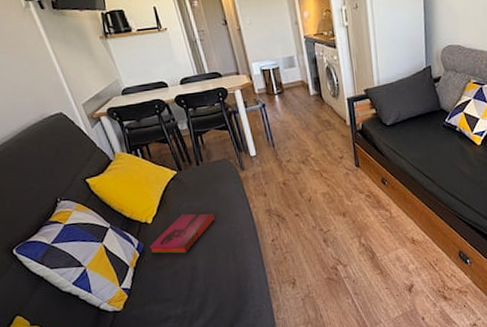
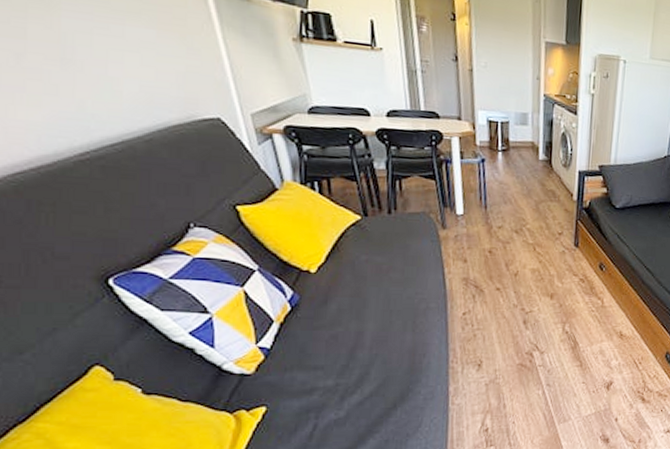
hardback book: present [149,213,215,254] -> none [306,268,398,314]

